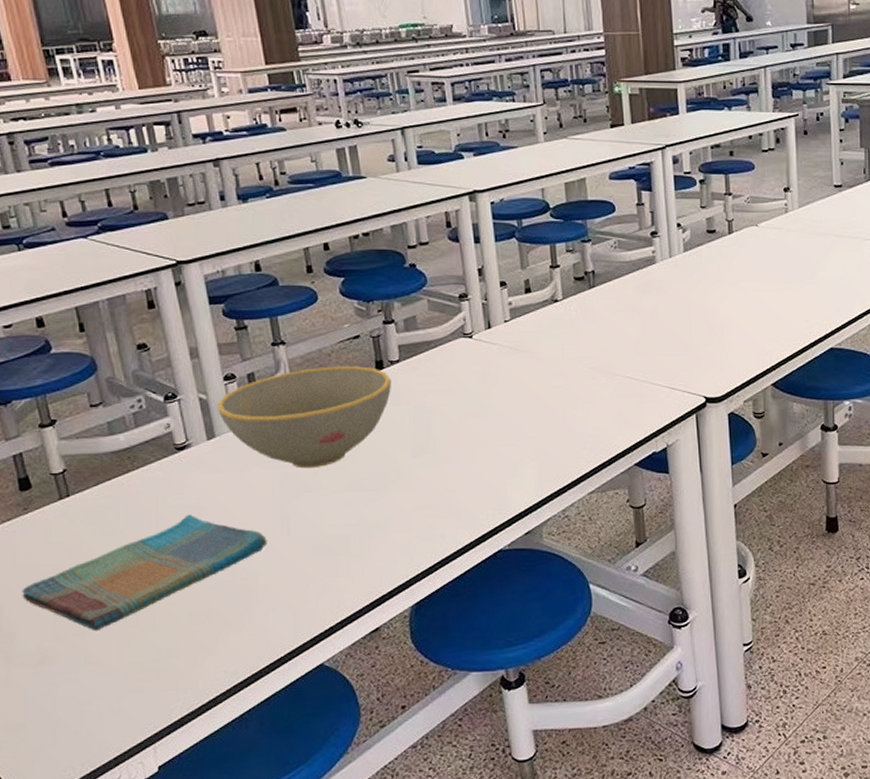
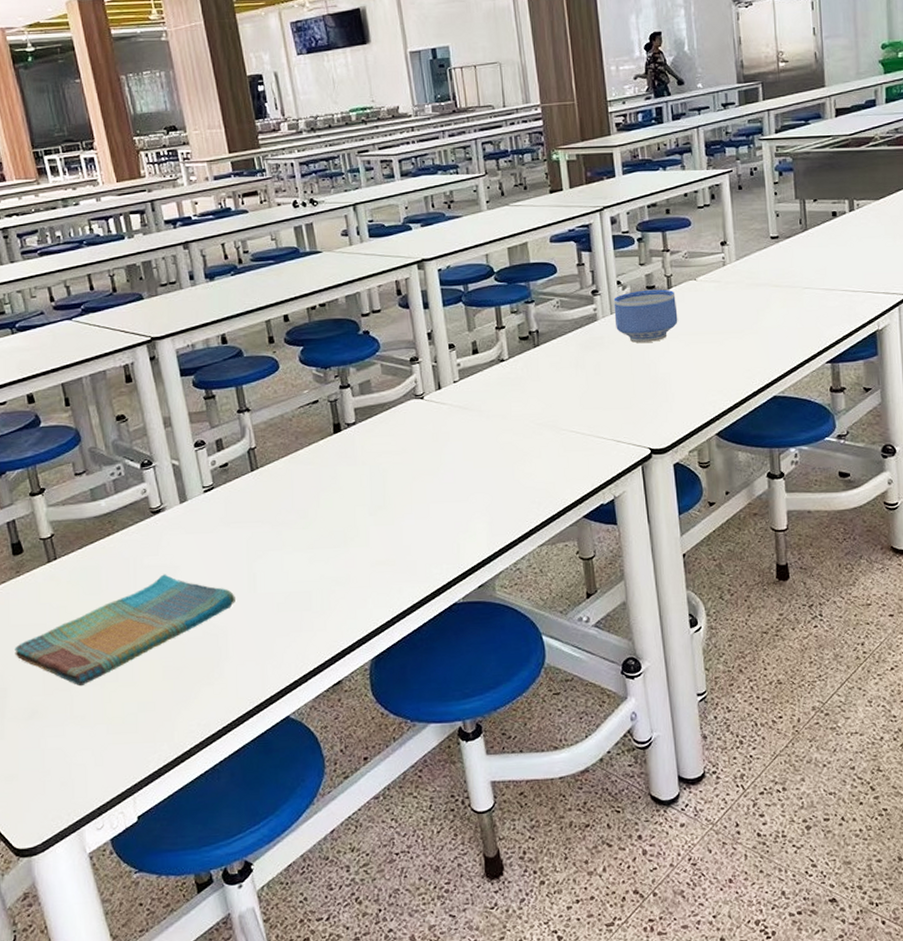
bowl: present [217,366,392,469] -> none [189,429,349,528]
bowl: none [673,234,738,288] -> present [613,289,678,343]

